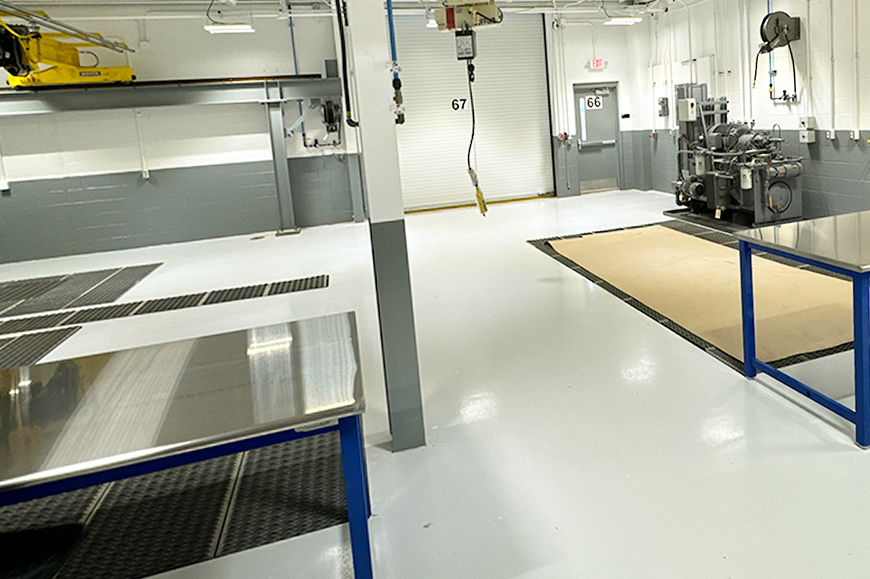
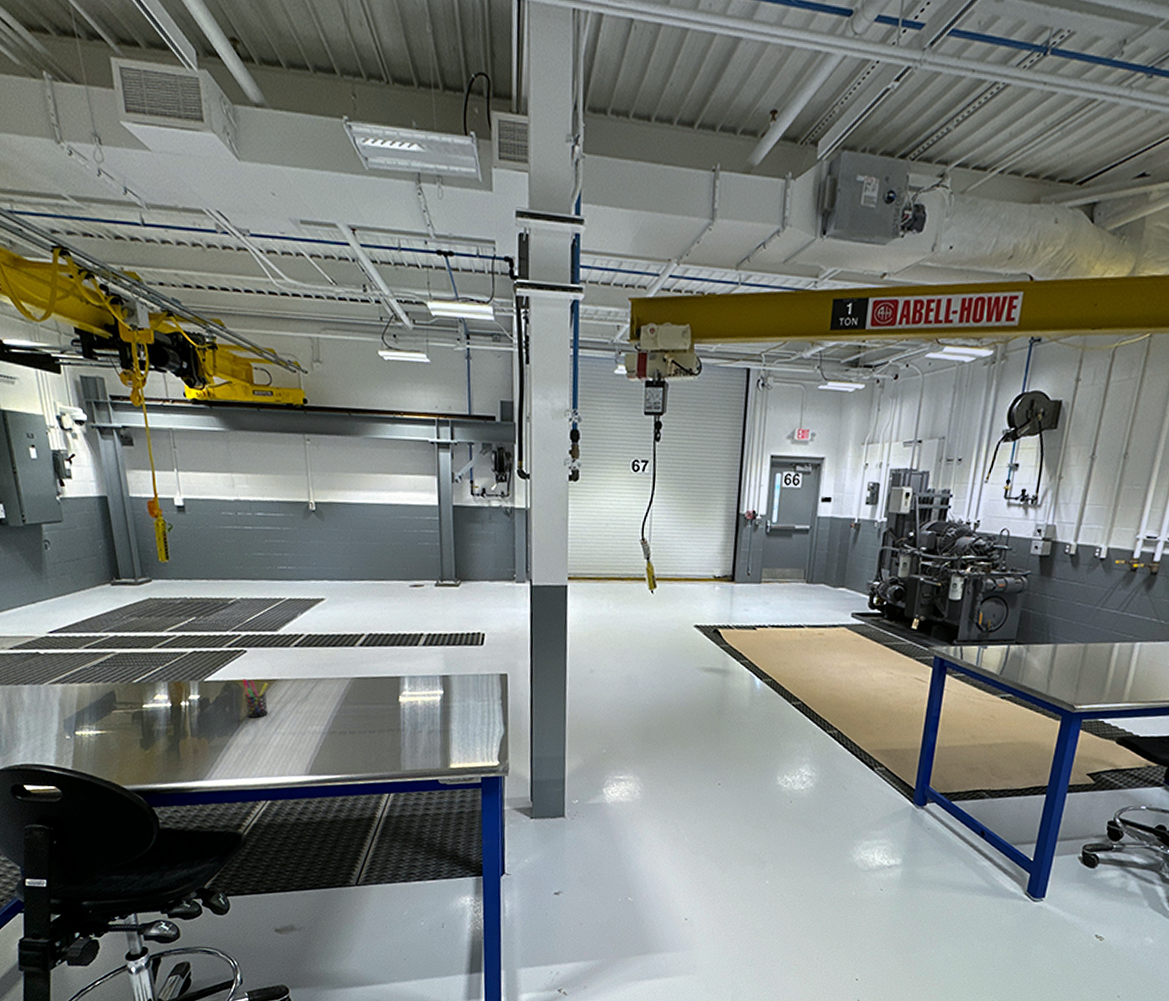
pen holder: none [78,356,108,396] -> present [242,679,268,718]

